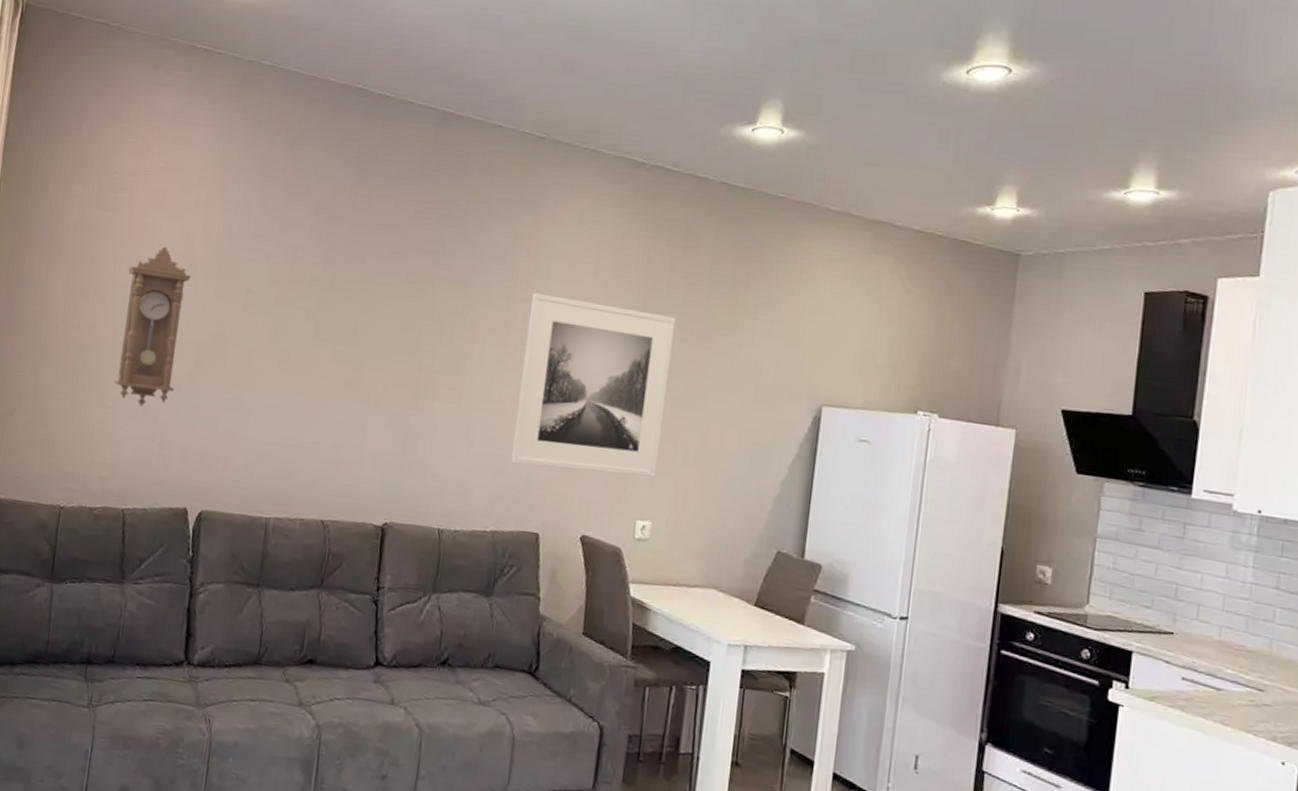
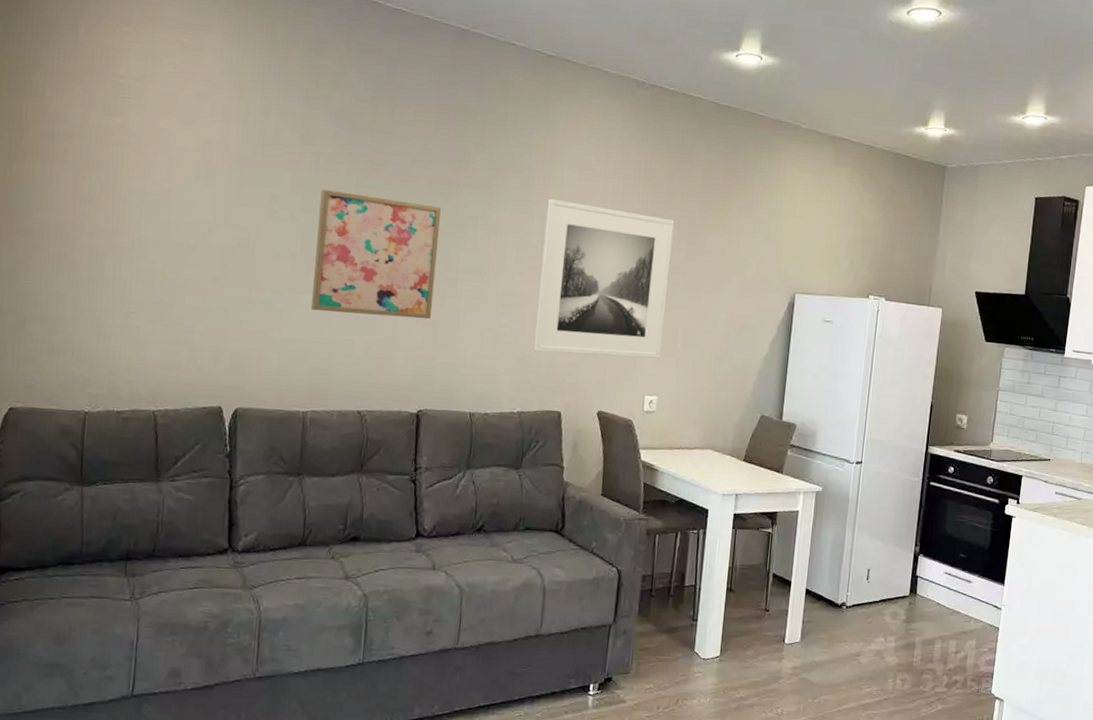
pendulum clock: present [113,246,192,407] -> none [134,153,212,312]
wall art: none [279,283,417,423] -> present [310,190,441,319]

